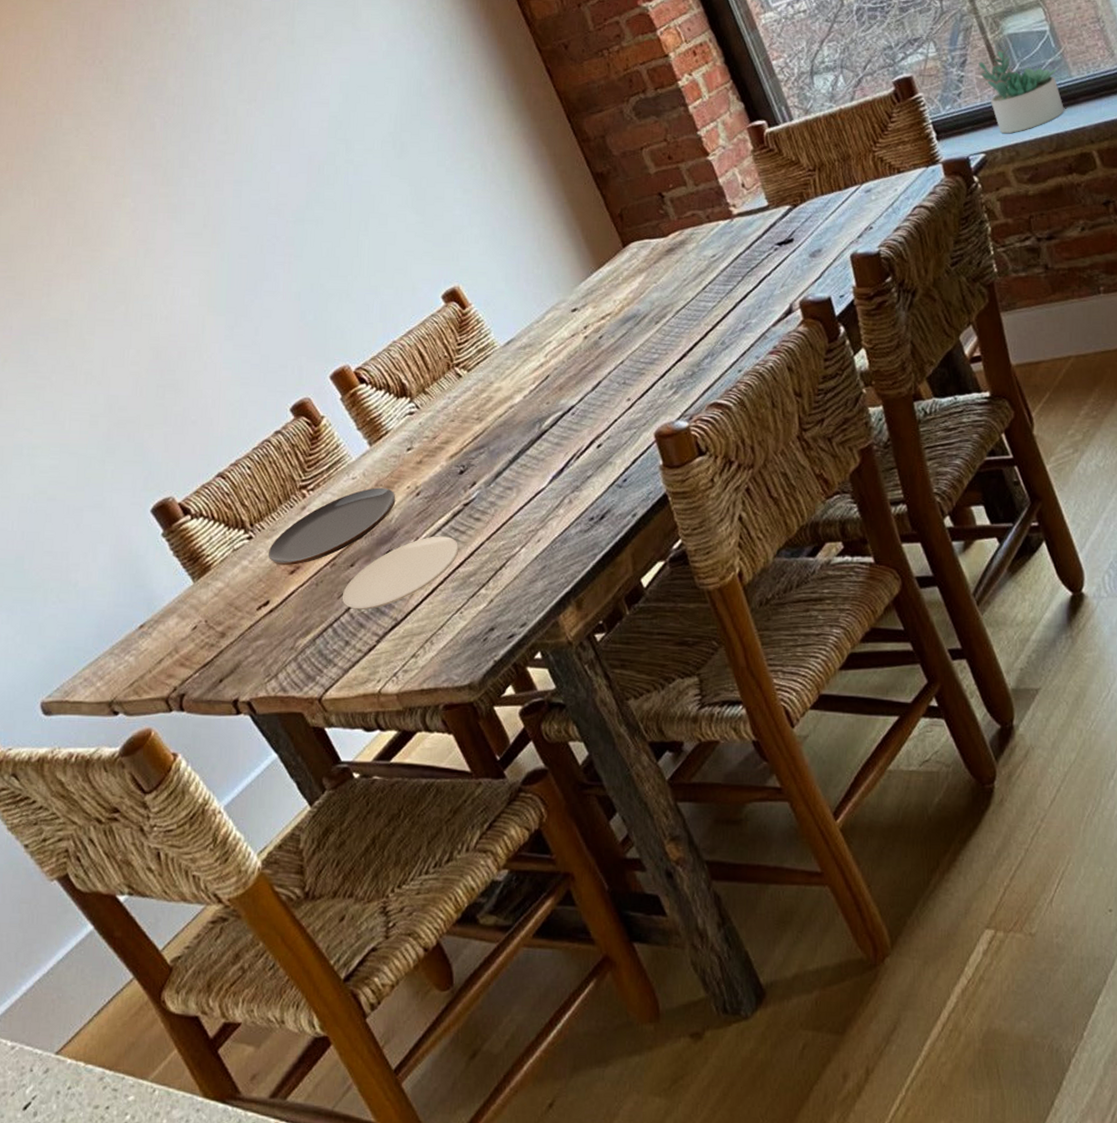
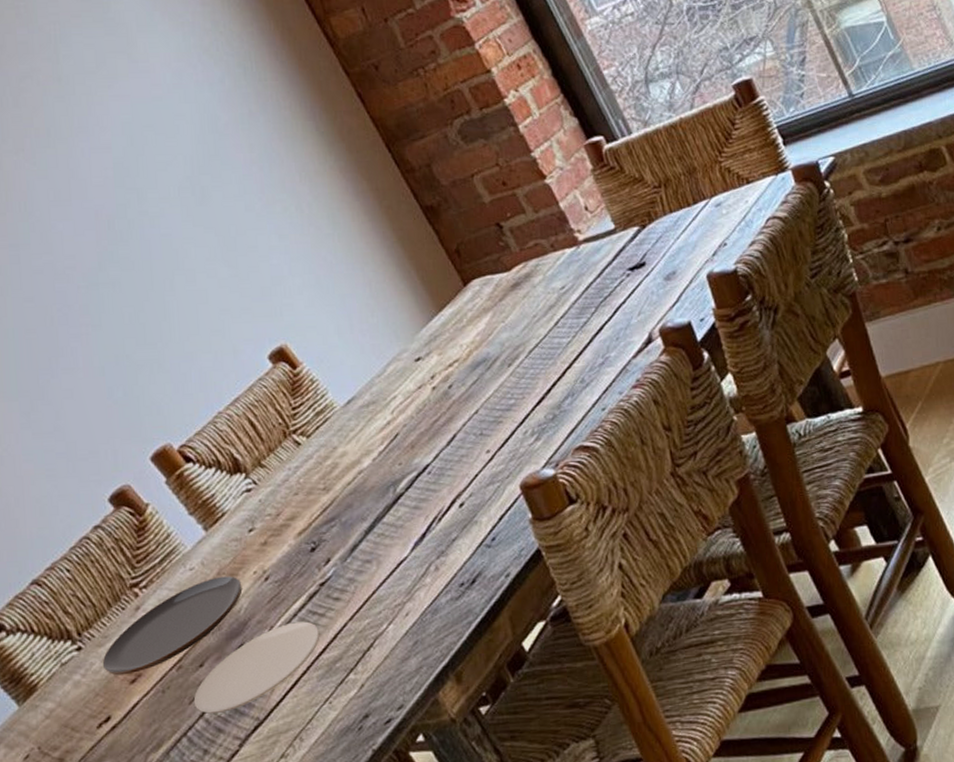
succulent plant: present [978,46,1065,134] -> none [818,40,910,134]

